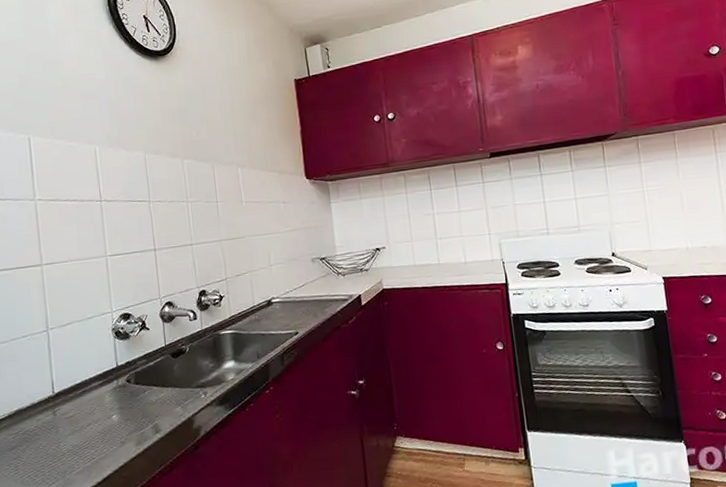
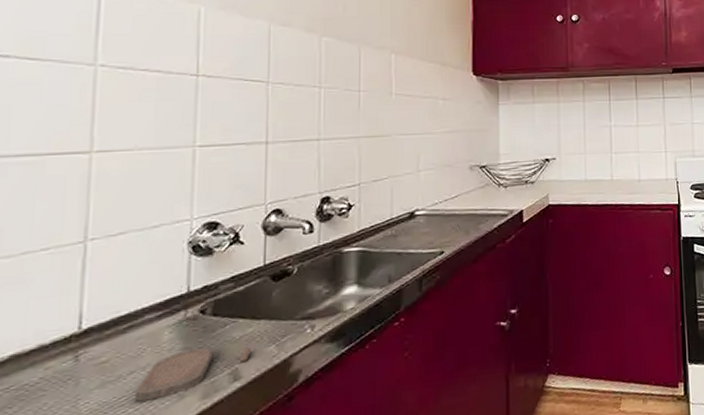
sponge: none [94,407,165,446] -> present [136,346,252,402]

